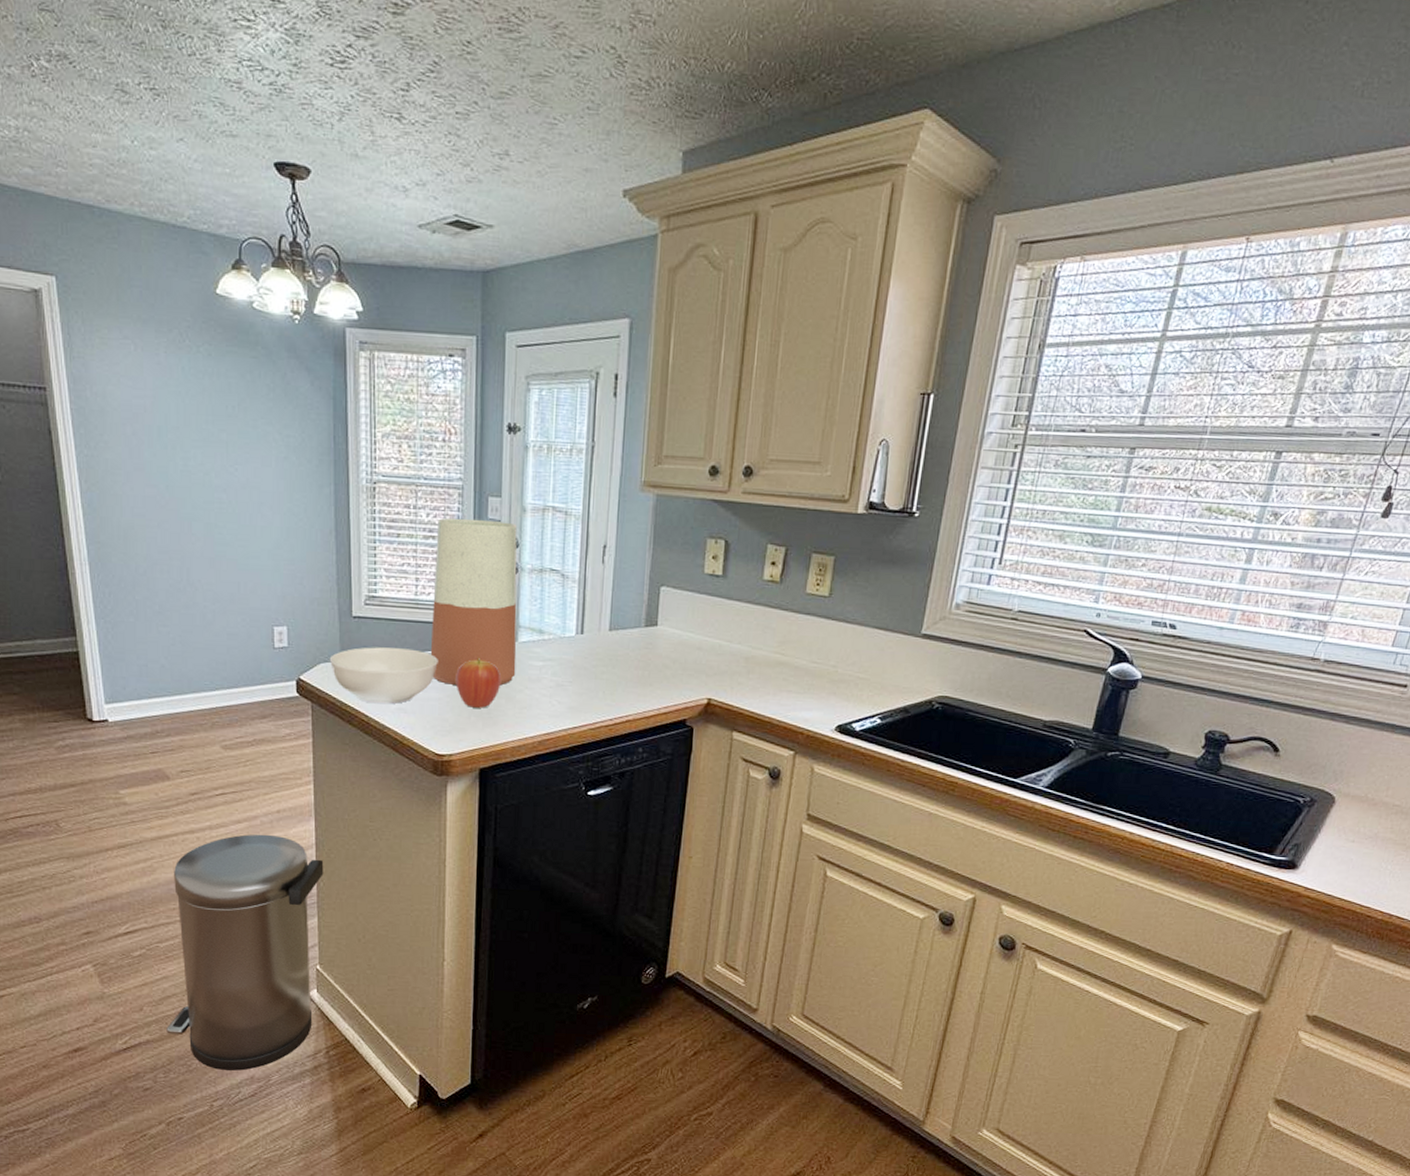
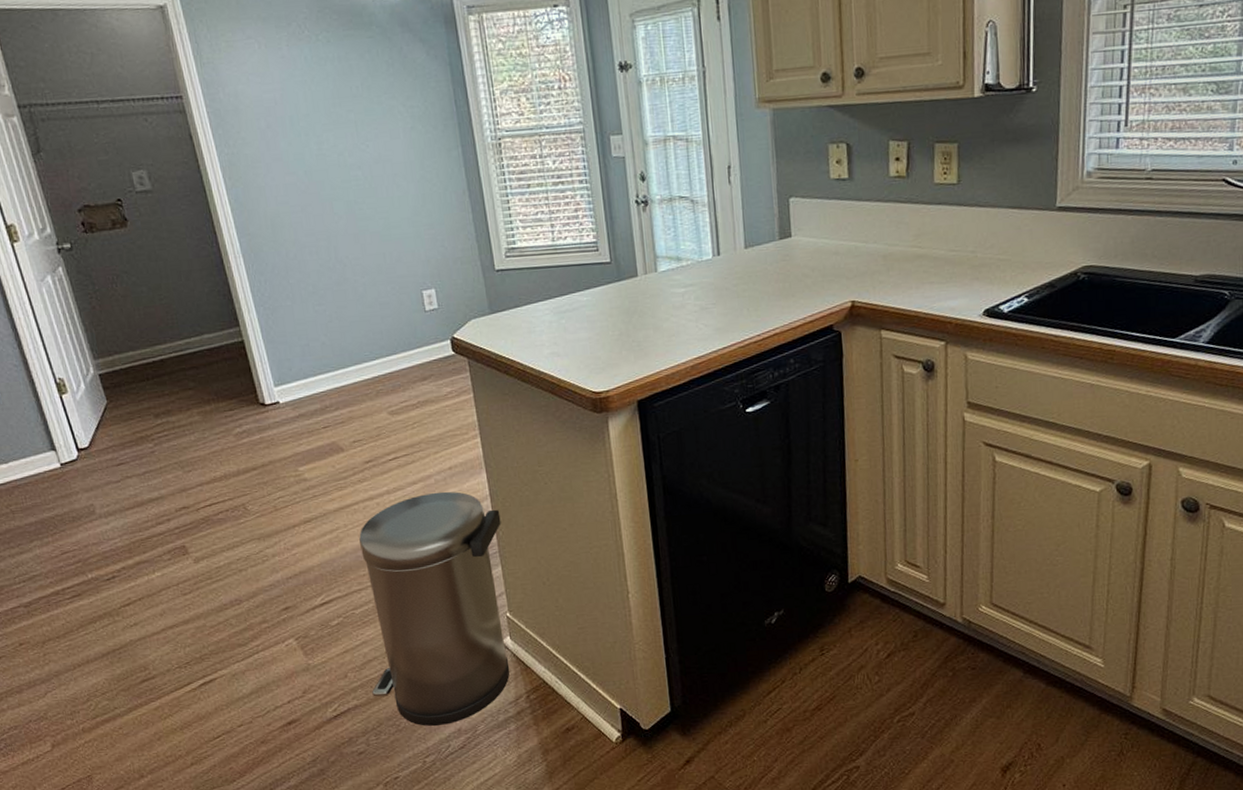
bowl: present [329,647,438,705] -> none [479,293,584,352]
vase: present [430,518,518,685] -> none [564,157,660,323]
fruit: present [455,657,502,708] -> none [602,292,647,342]

